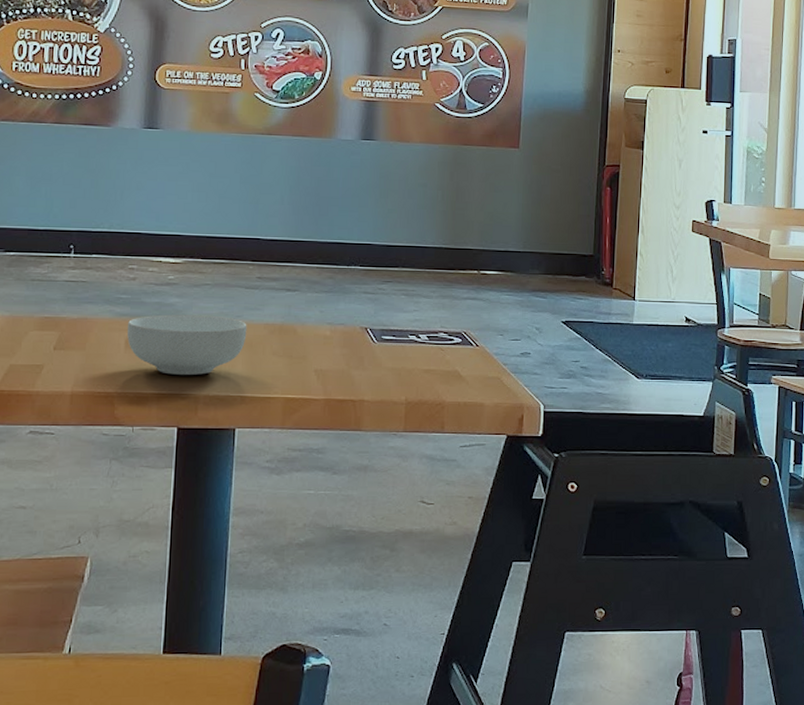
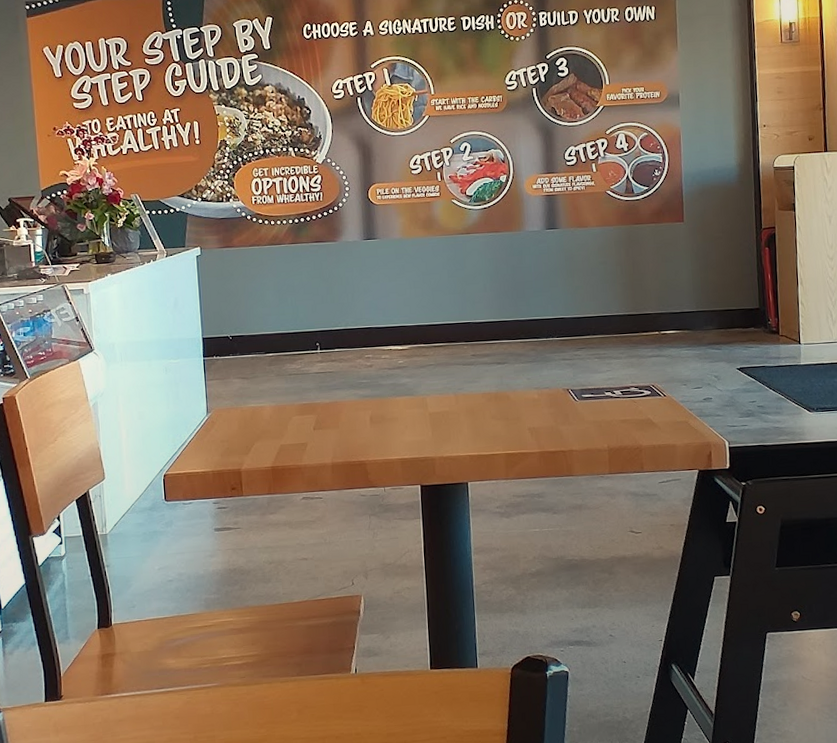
cereal bowl: present [127,314,247,375] -> none [369,390,469,442]

